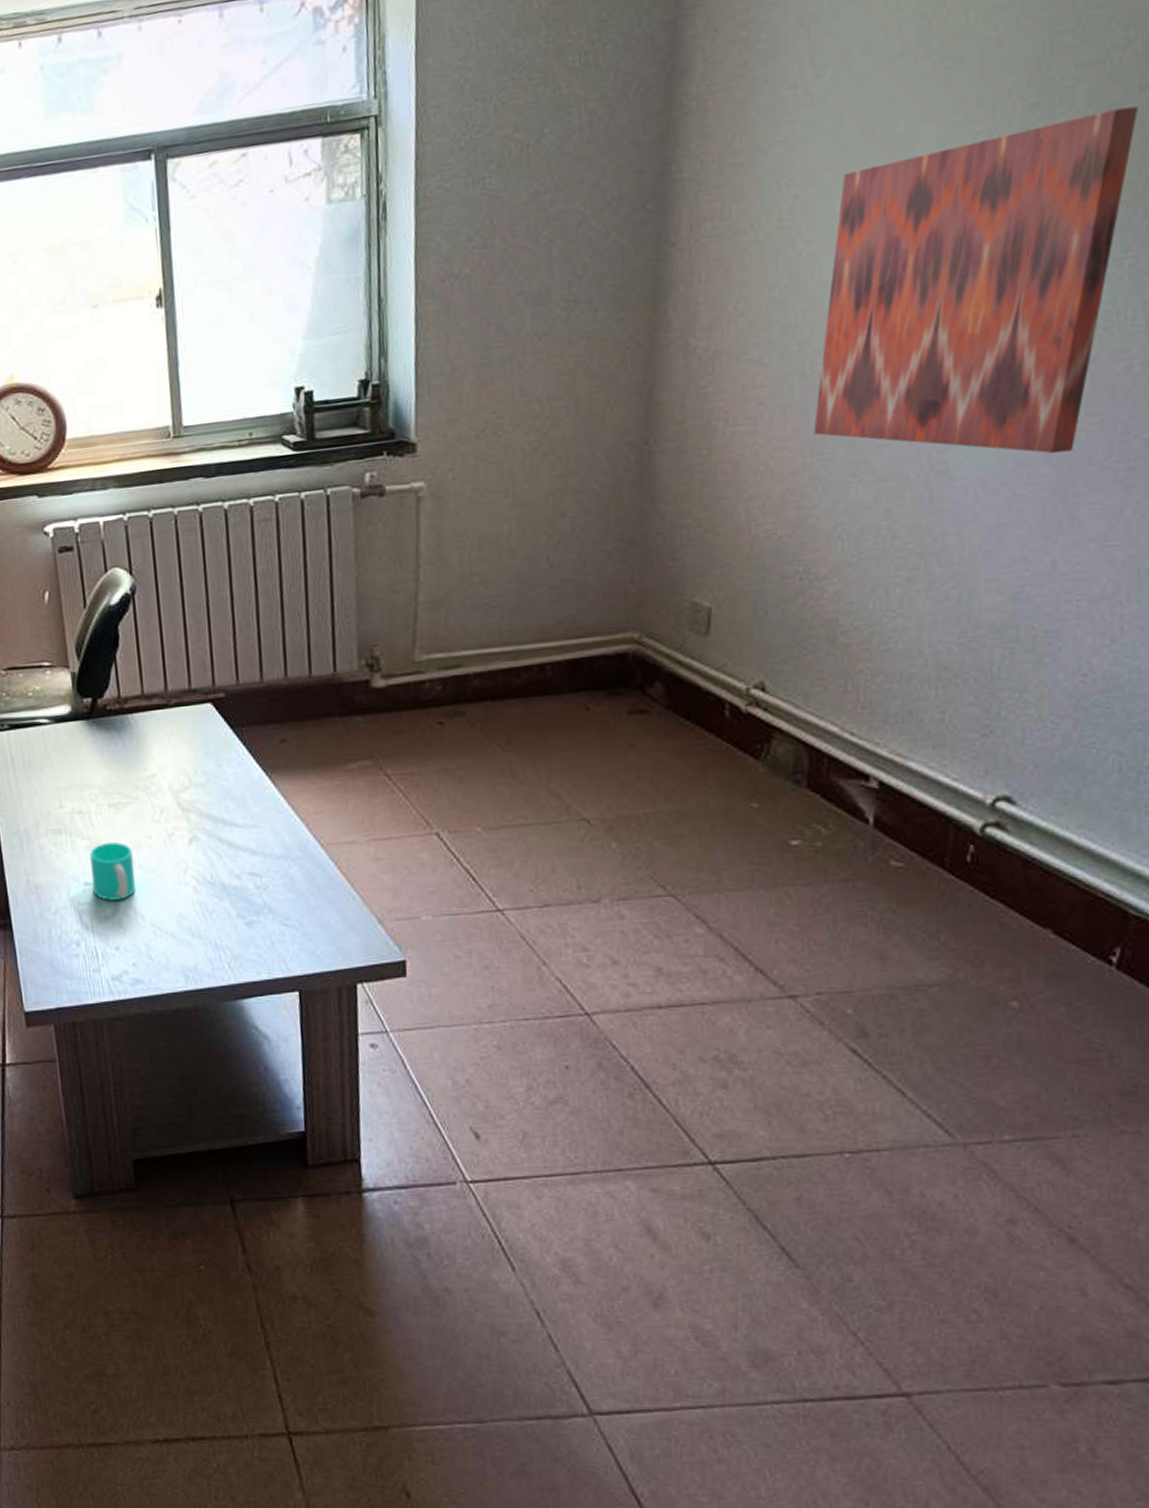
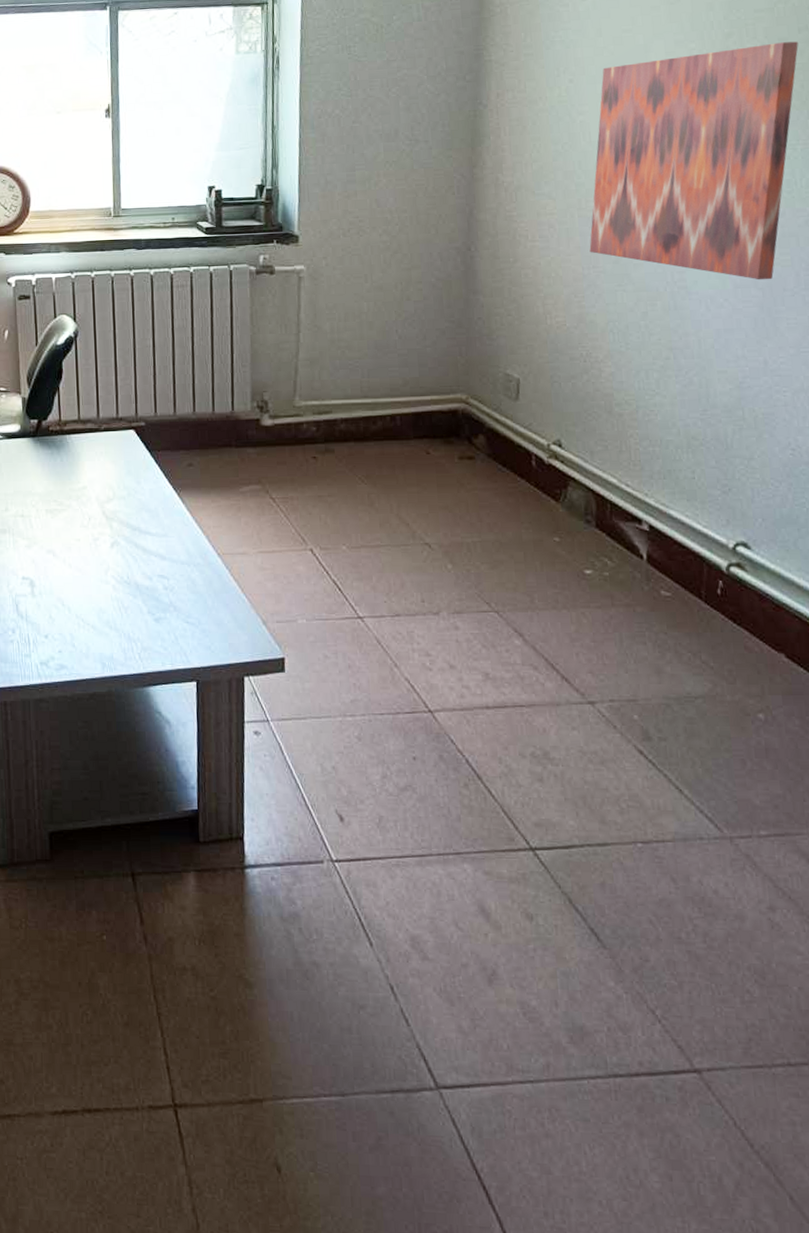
cup: present [90,841,136,901] -> none [28,542,64,594]

